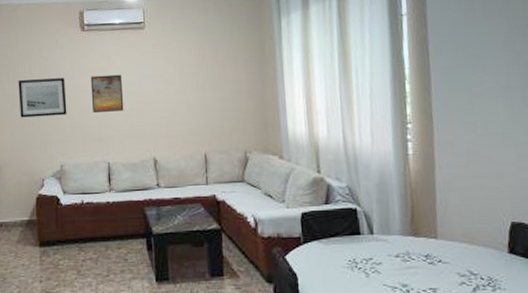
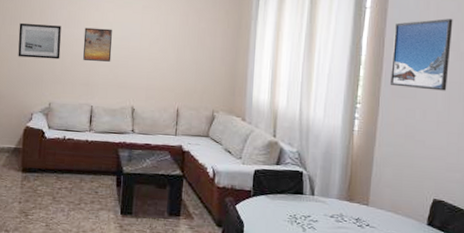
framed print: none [437,15,508,99] -> present [389,19,453,91]

